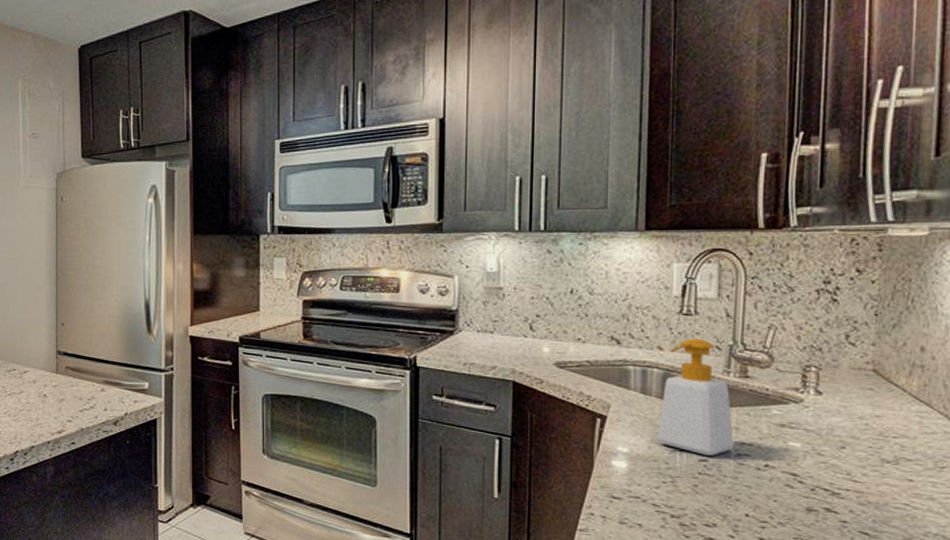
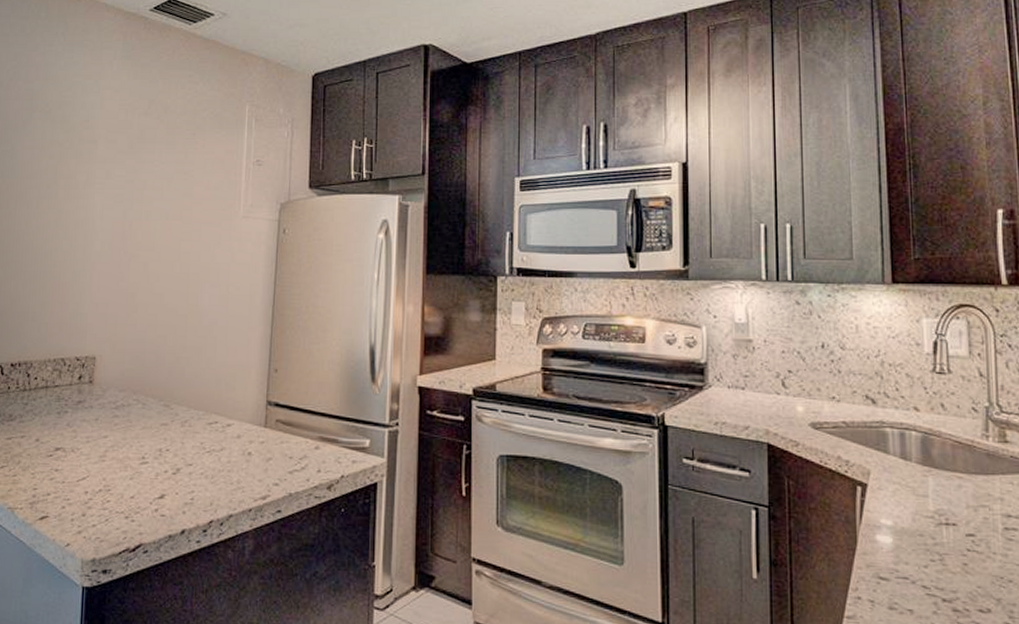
soap bottle: present [658,338,734,456] -> none [921,399,1000,530]

